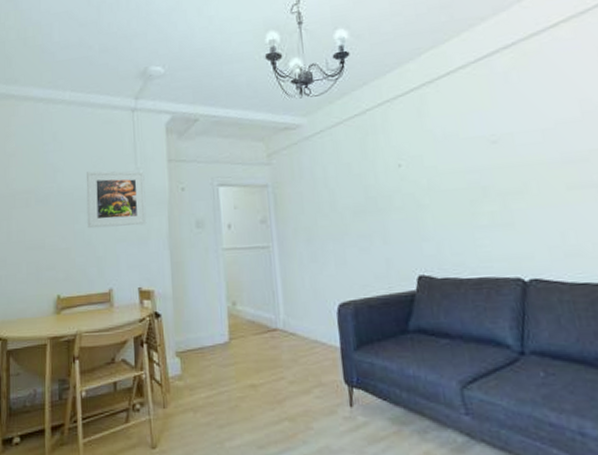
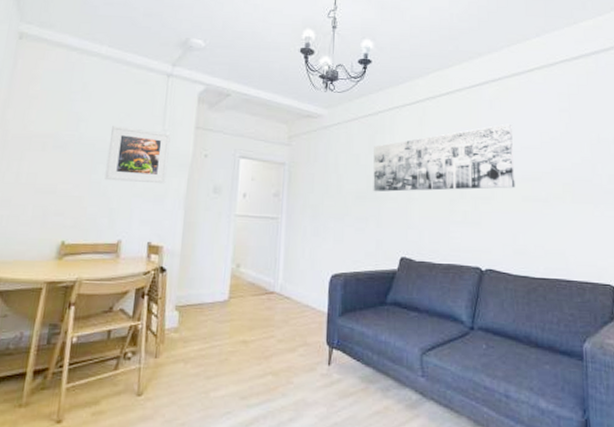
wall art: none [366,96,554,204] -> present [373,123,515,192]

